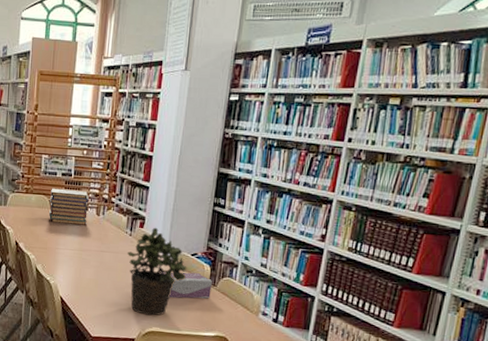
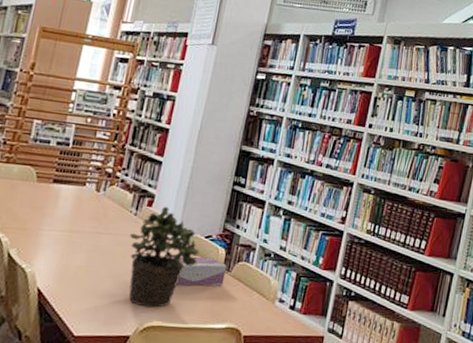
book stack: present [49,188,89,225] -> none [34,158,88,203]

